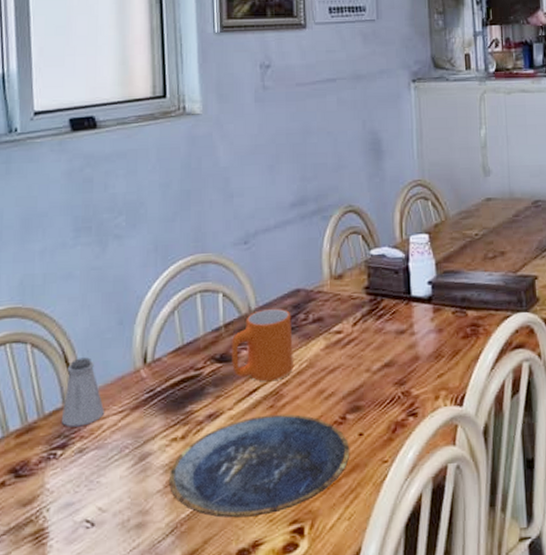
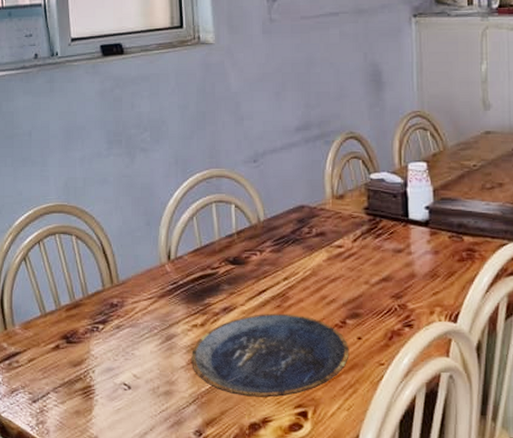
saltshaker: present [61,357,104,427] -> none [101,250,136,307]
mug: present [232,308,293,382] -> none [243,221,298,285]

